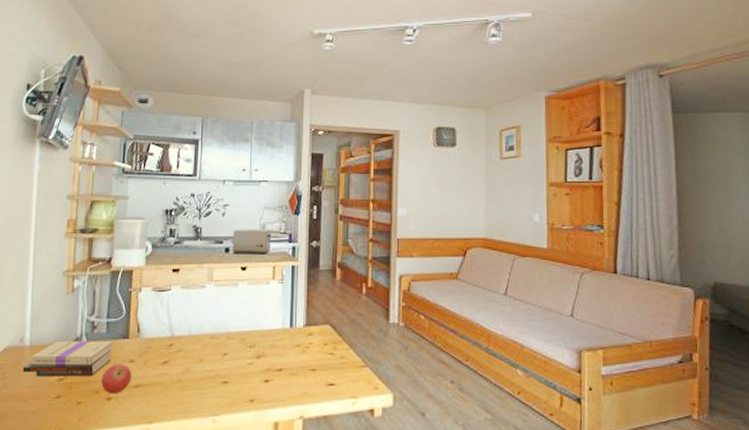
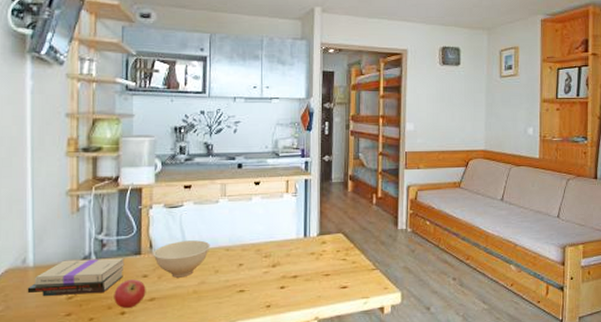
bowl: none [140,326,196,364] -> present [153,240,211,278]
toaster: present [232,229,272,255] -> none [245,145,284,170]

